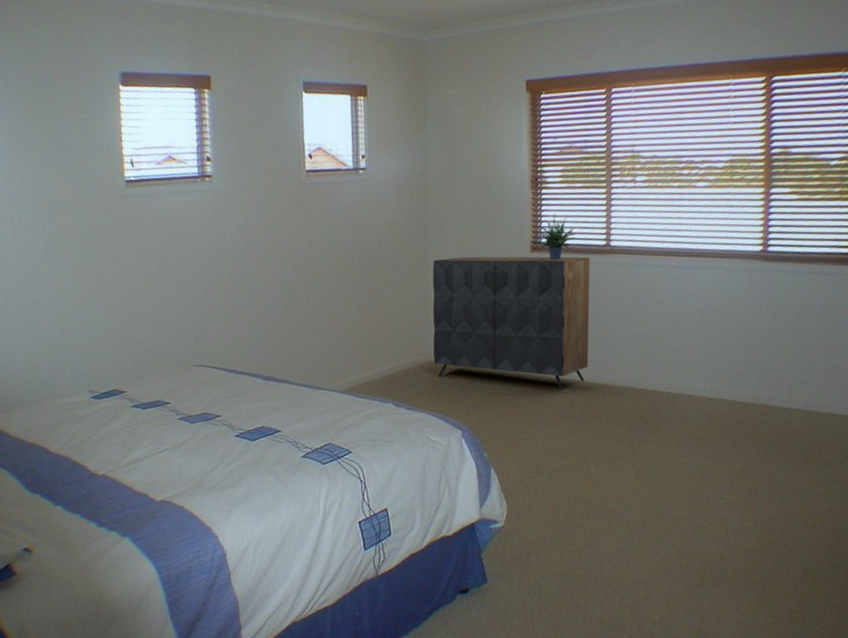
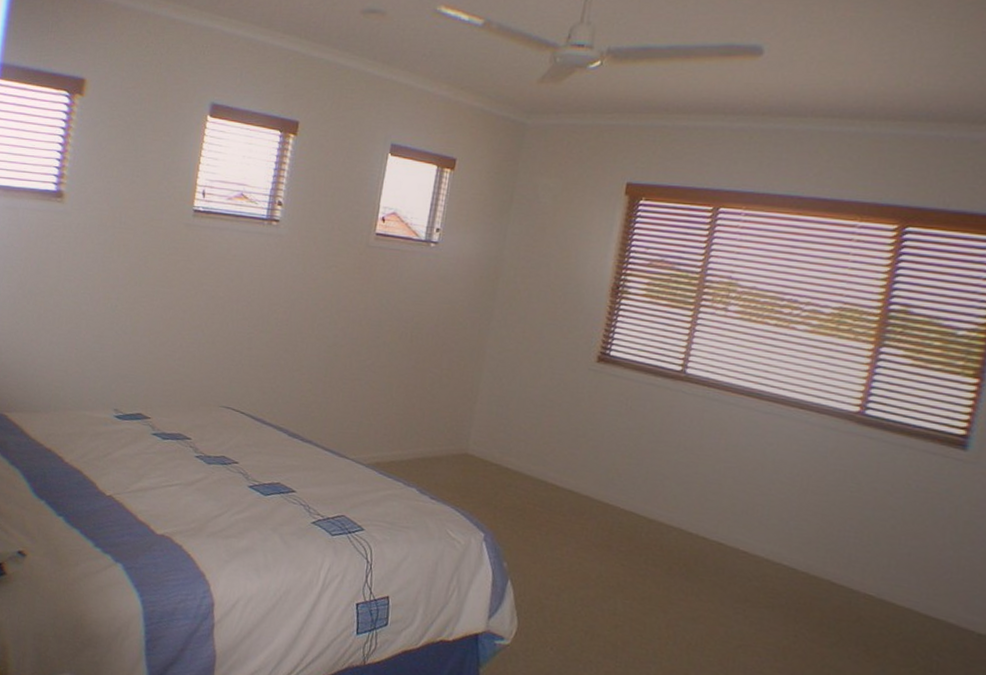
dresser: present [432,256,591,391] -> none [470,349,660,516]
potted plant: present [530,213,576,261] -> none [597,327,650,377]

